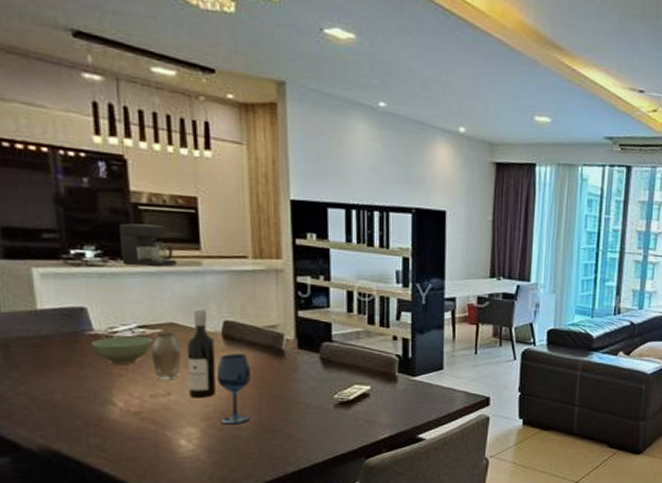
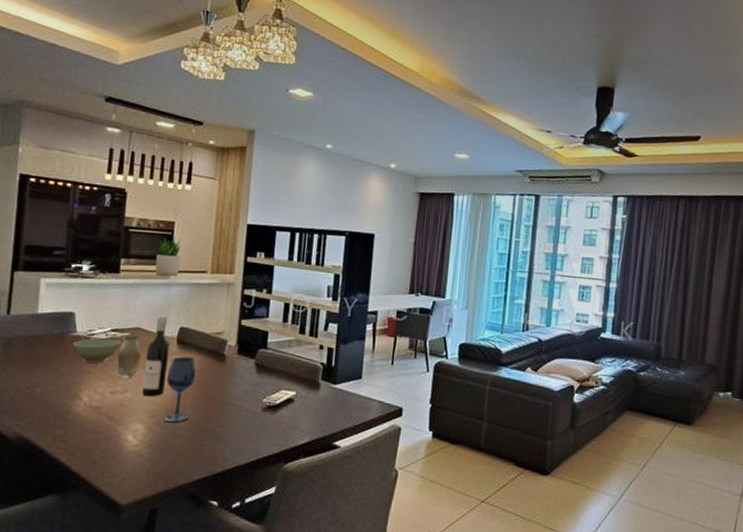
coffee maker: present [119,223,177,268] -> none [108,242,151,280]
planter: none [178,214,213,263] -> present [155,236,182,277]

